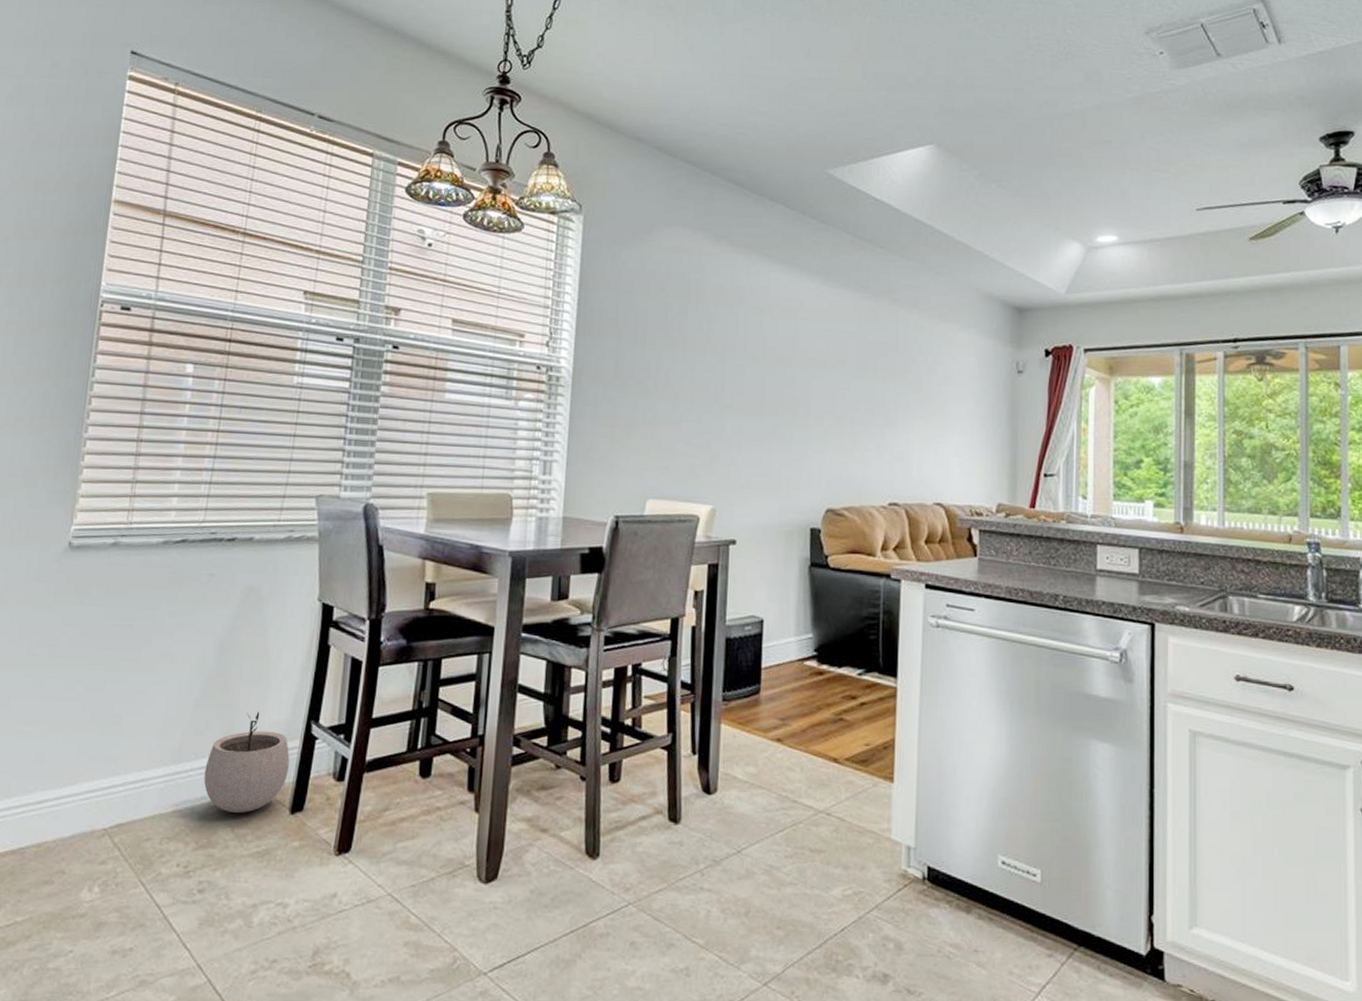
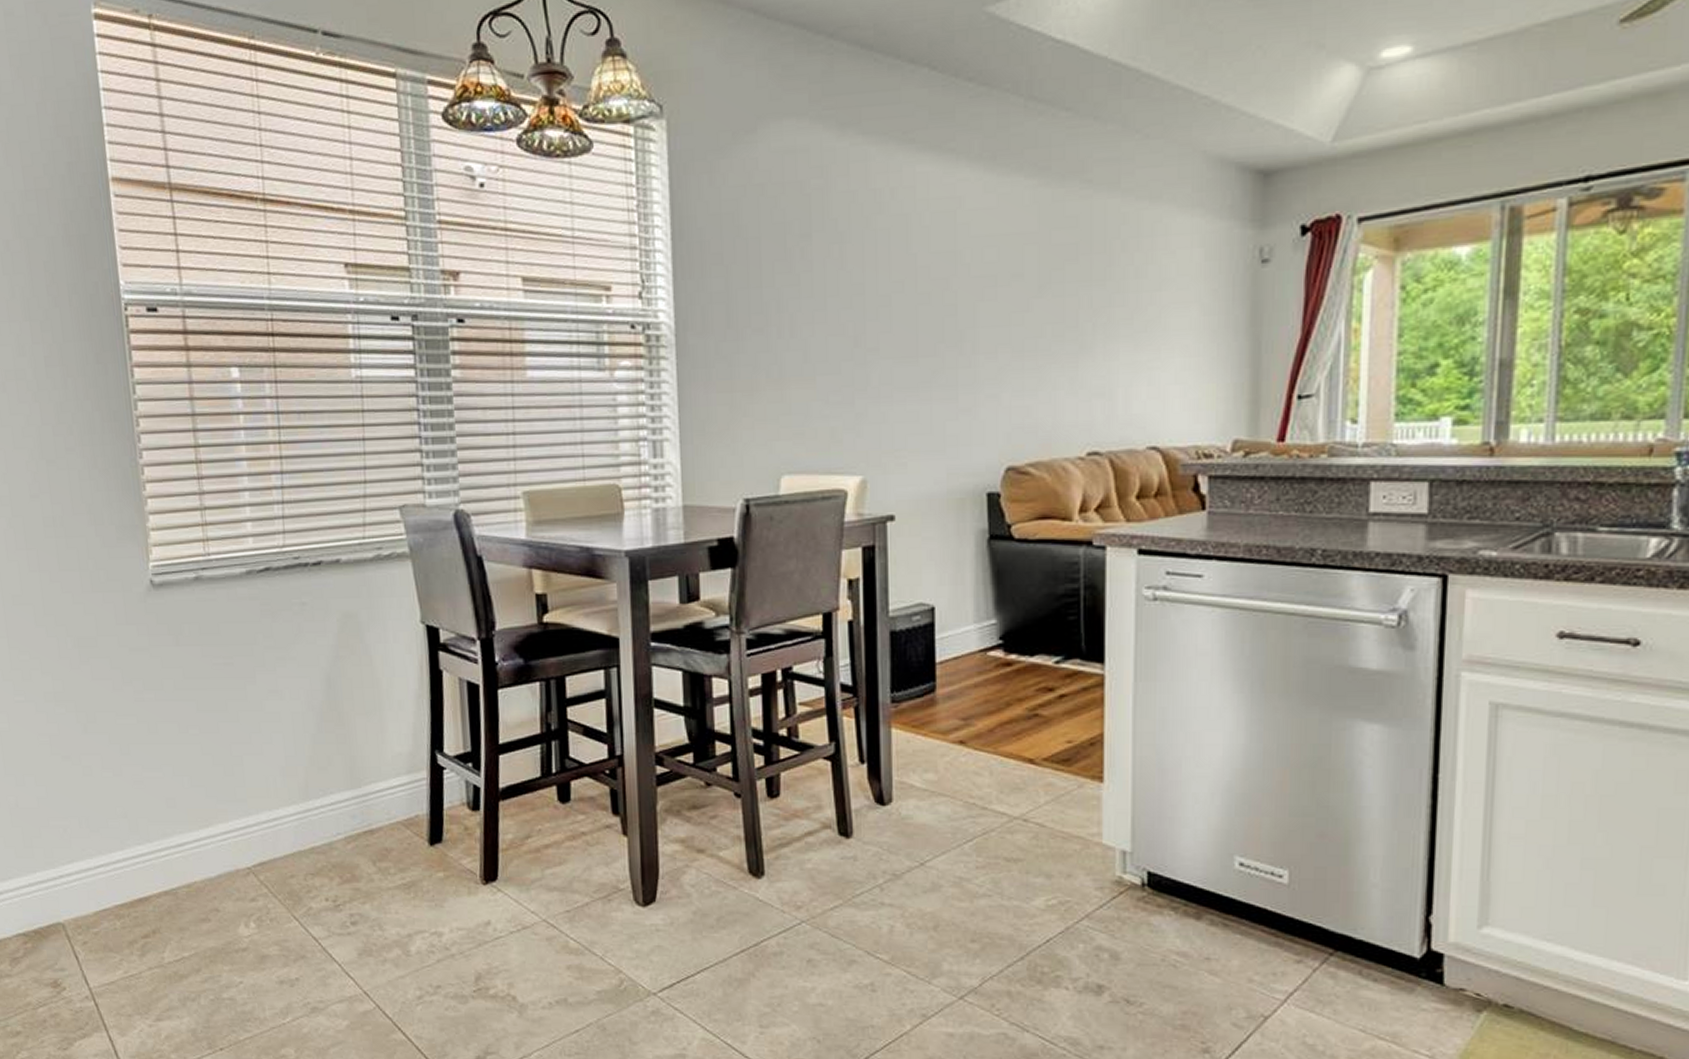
plant pot: present [203,712,290,814] -> none [335,744,421,848]

